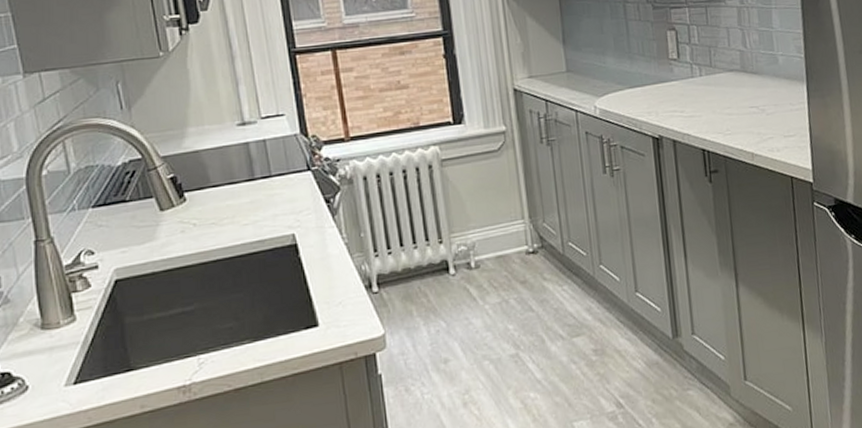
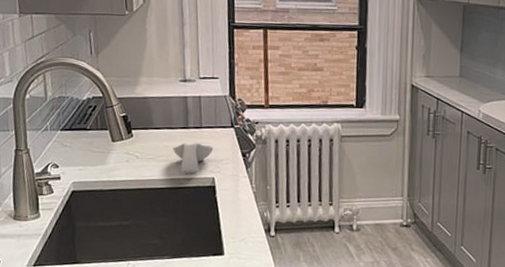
spoon rest: none [238,195,289,234] -> present [173,142,214,173]

